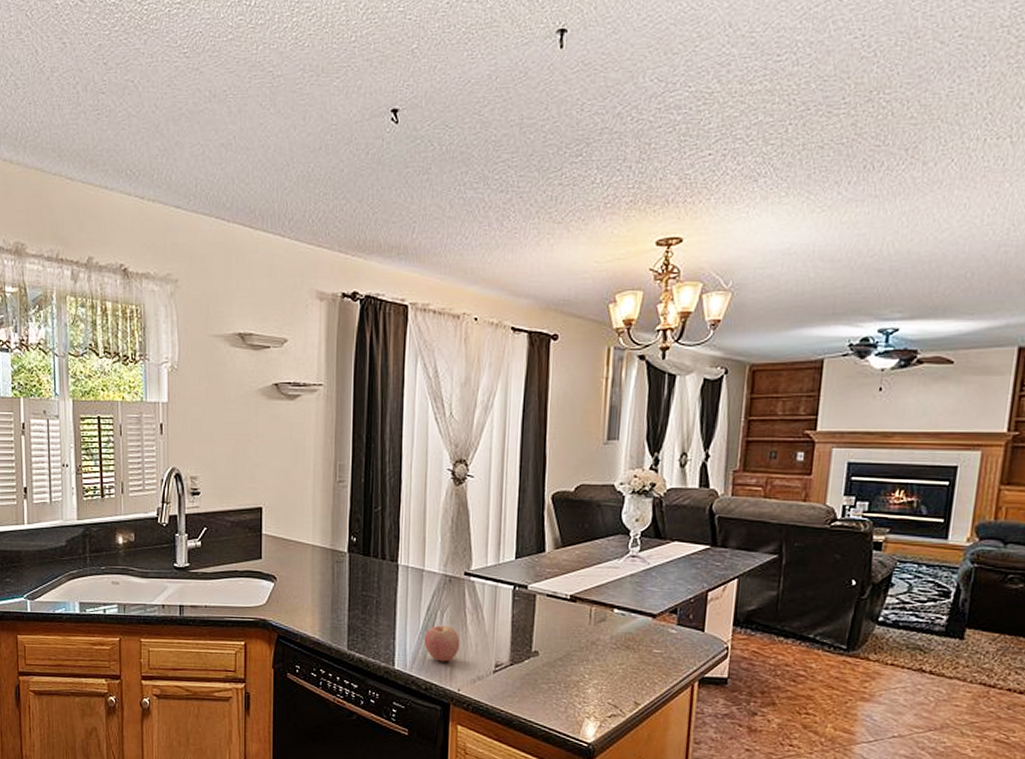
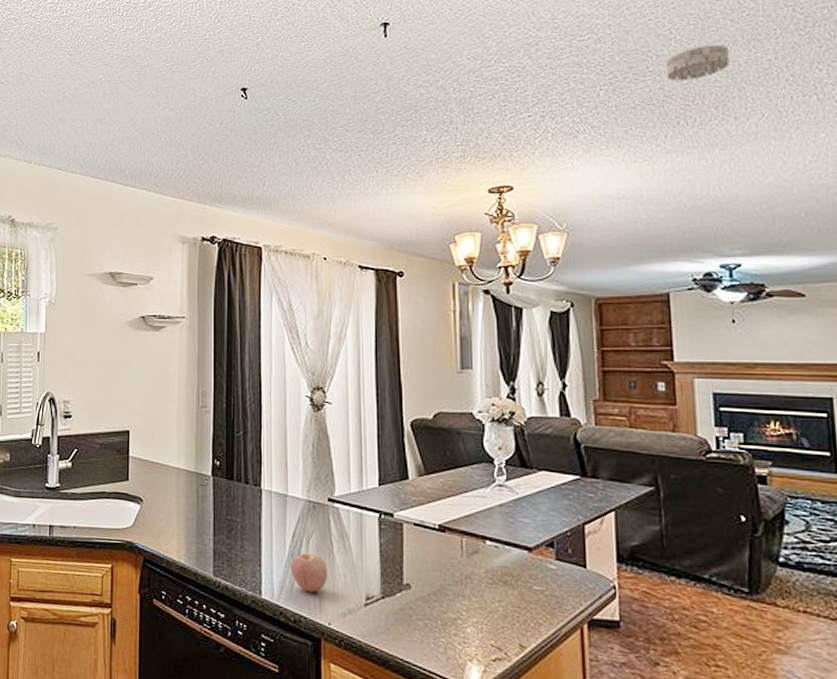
smoke detector: none [861,72,932,115] -> present [665,44,730,81]

